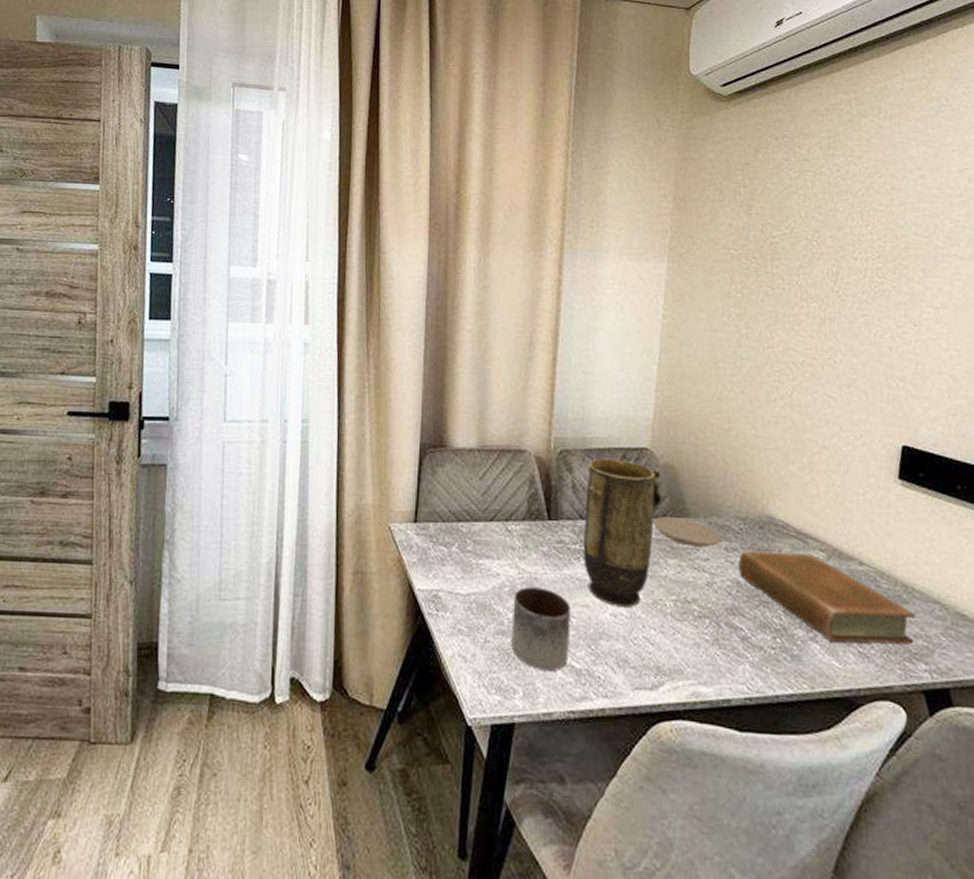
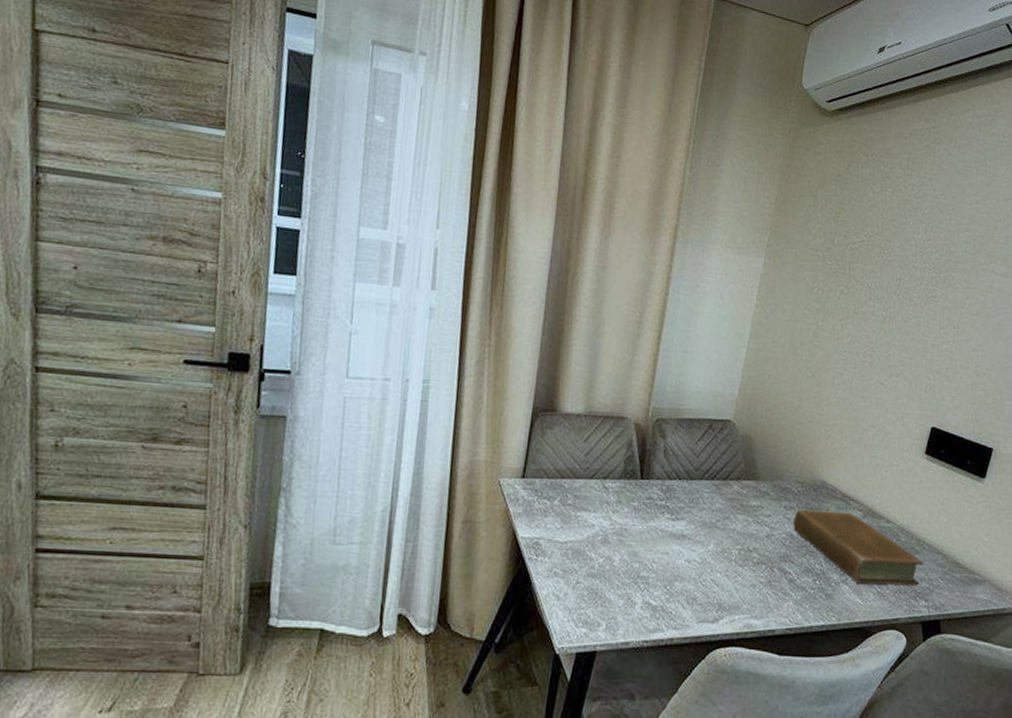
mug: present [511,586,572,671] -> none [599,536,654,607]
vase: present [582,457,663,607] -> none [667,427,739,555]
plate: present [654,516,723,547] -> none [729,478,784,506]

